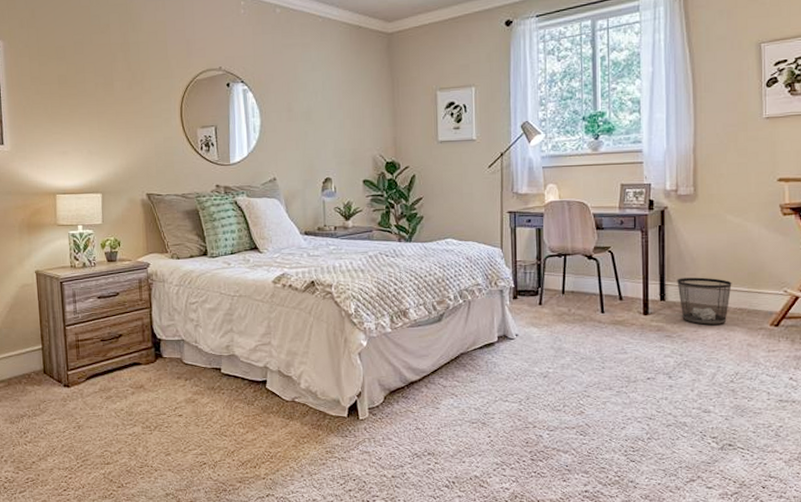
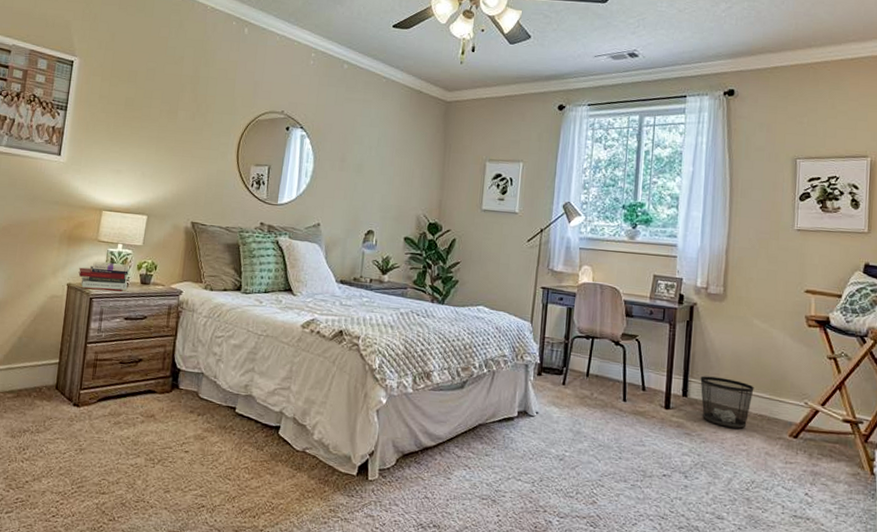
books: none [44,244,94,274] -> present [78,261,129,292]

